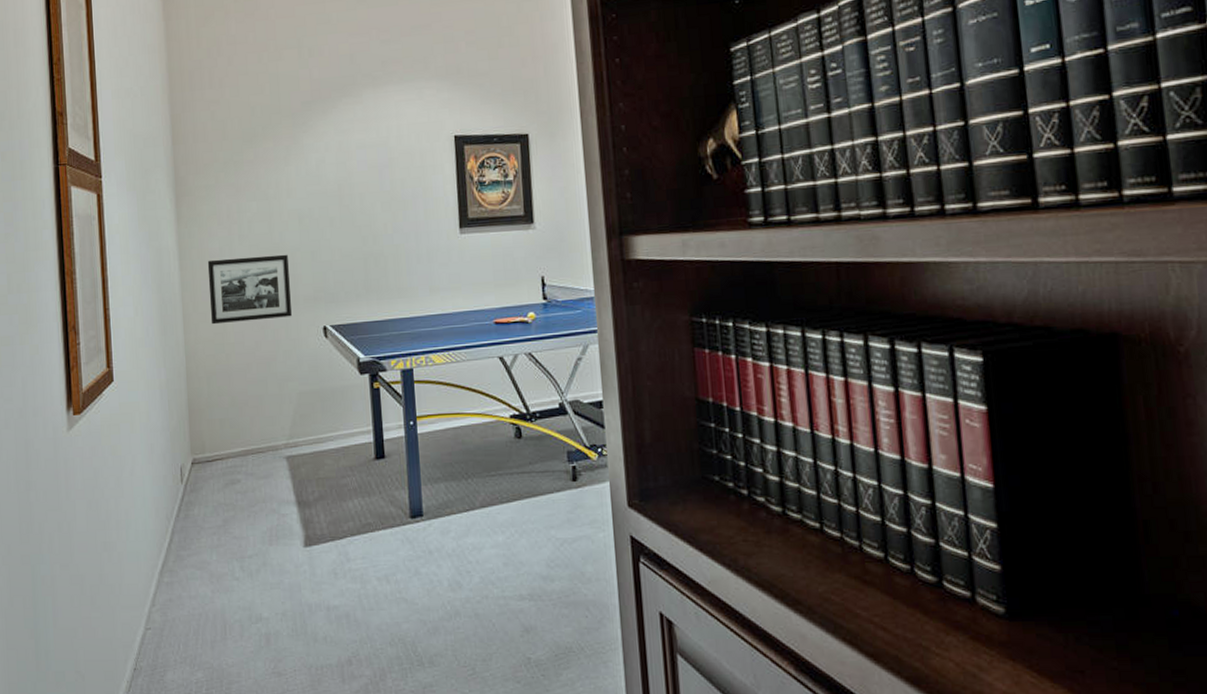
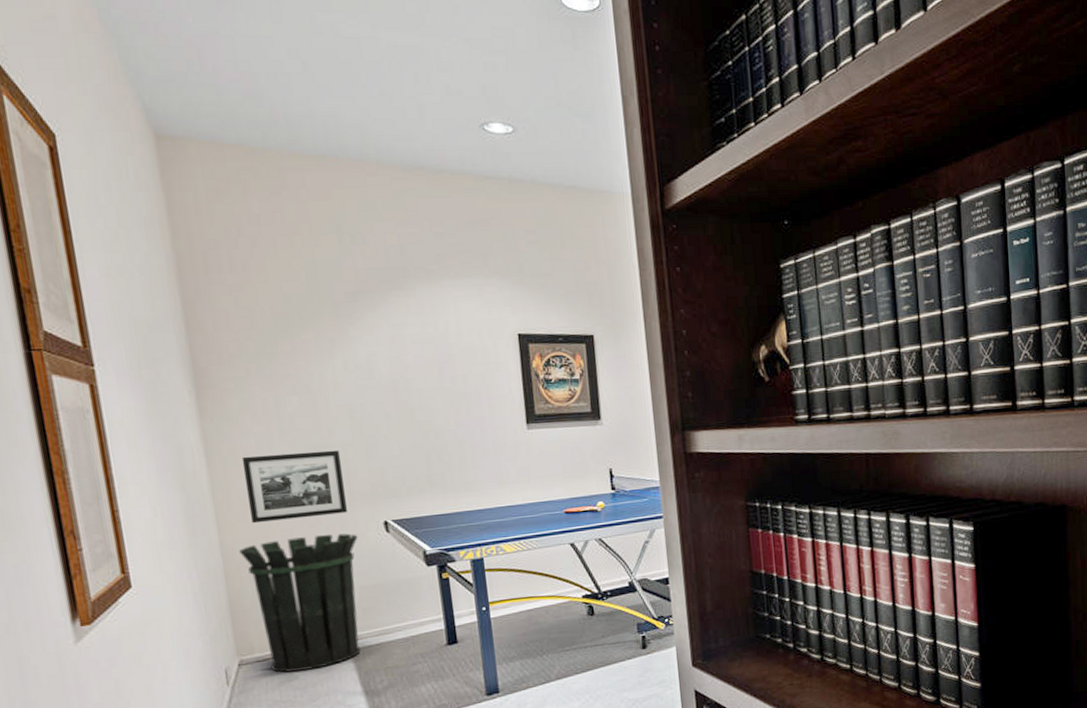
waste bin: none [200,337,300,475] -> present [239,533,360,673]

